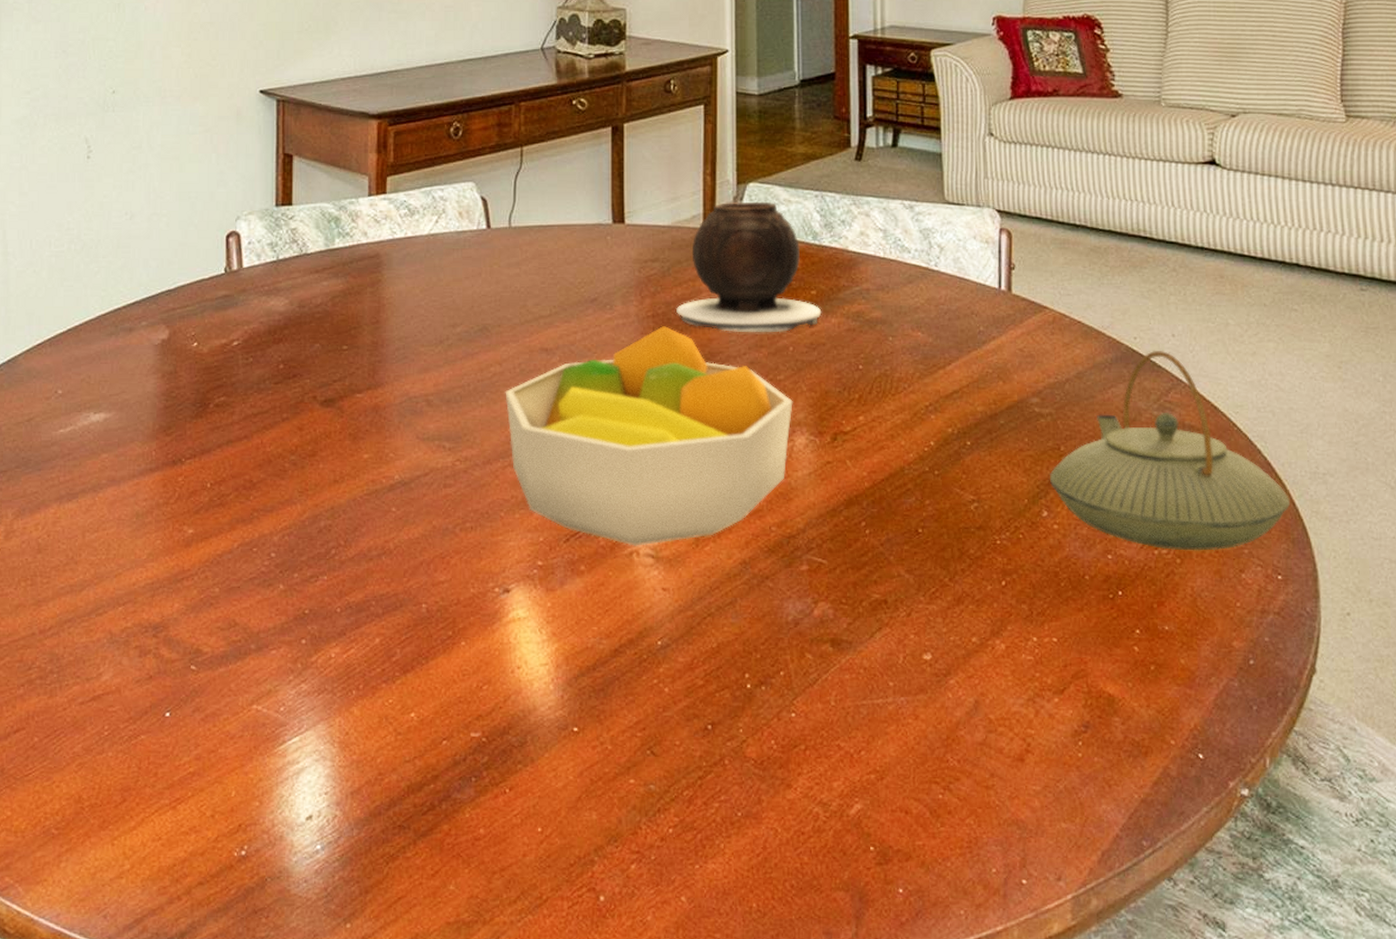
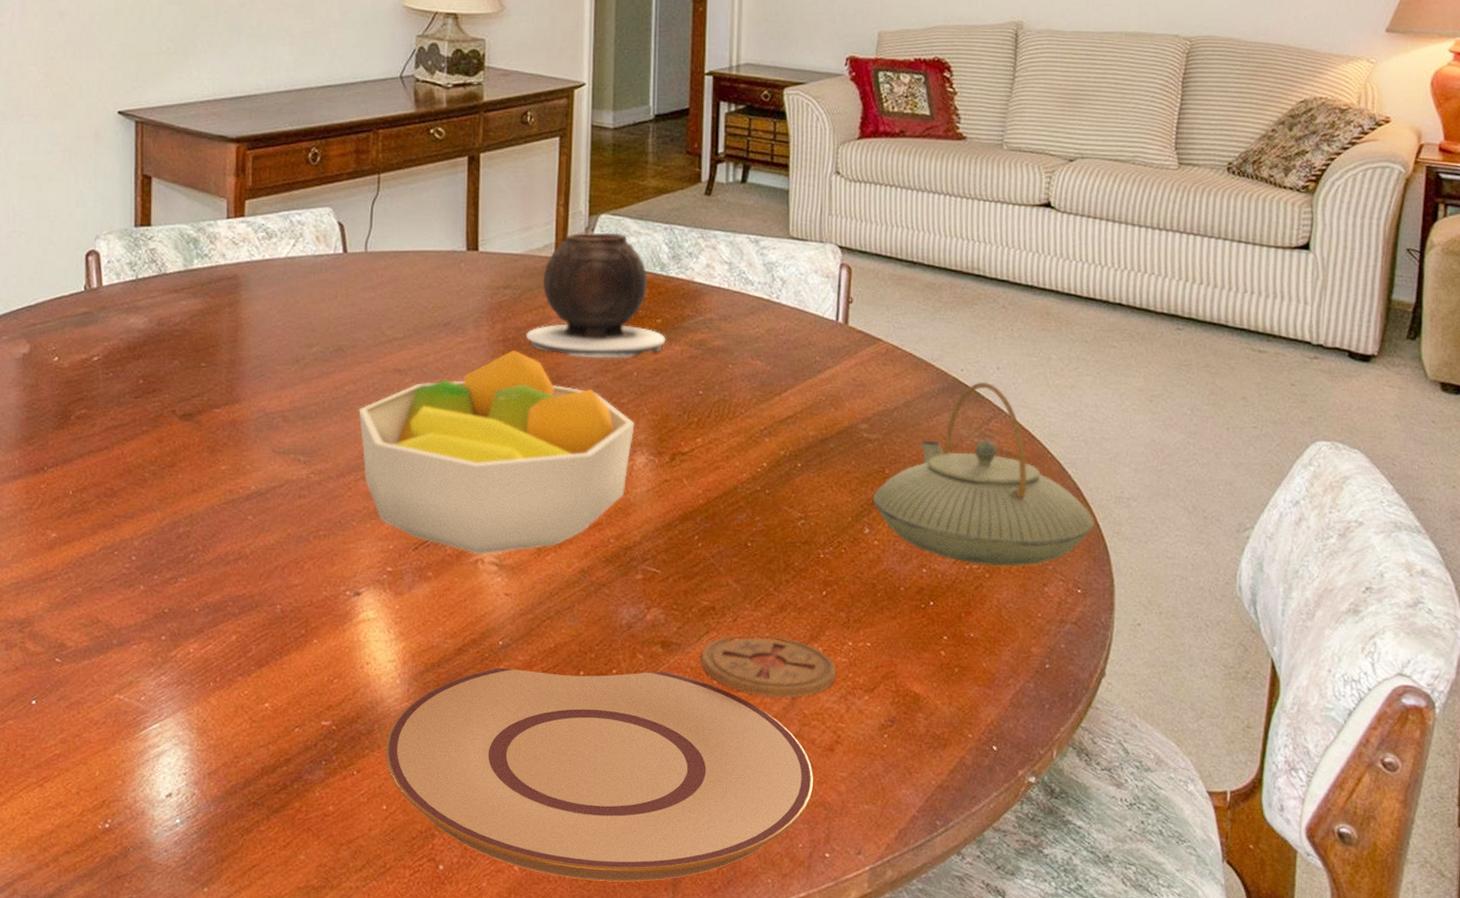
plate: none [540,671,1005,914] -> present [385,668,814,882]
coaster: none [874,630,1022,701] -> present [700,634,836,698]

